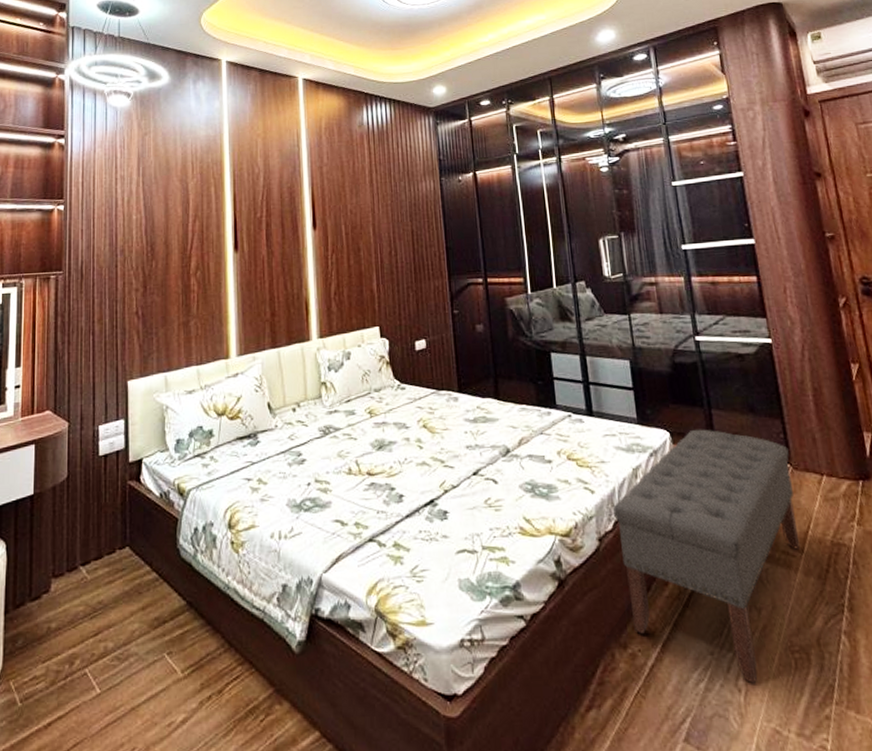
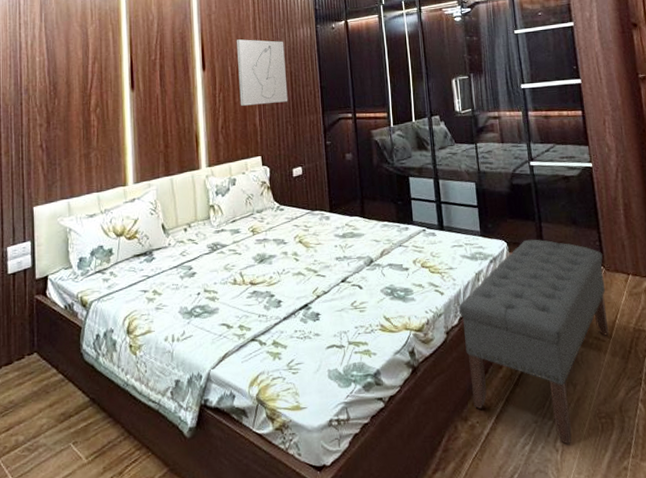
wall art: none [350,194,409,269] -> present [236,39,288,106]

